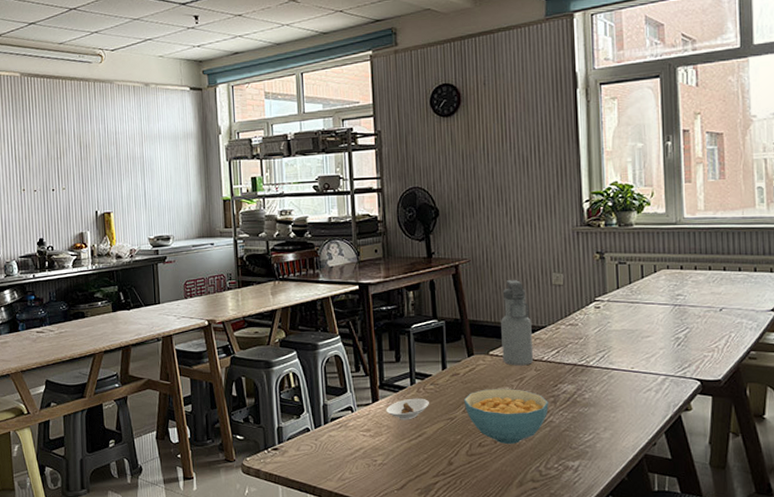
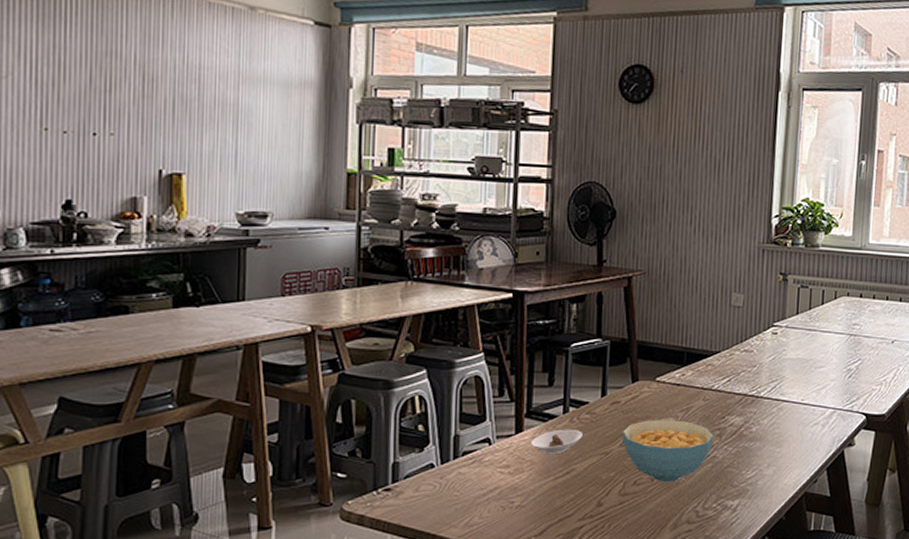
water bottle: present [501,279,534,366] -> none [670,297,705,395]

